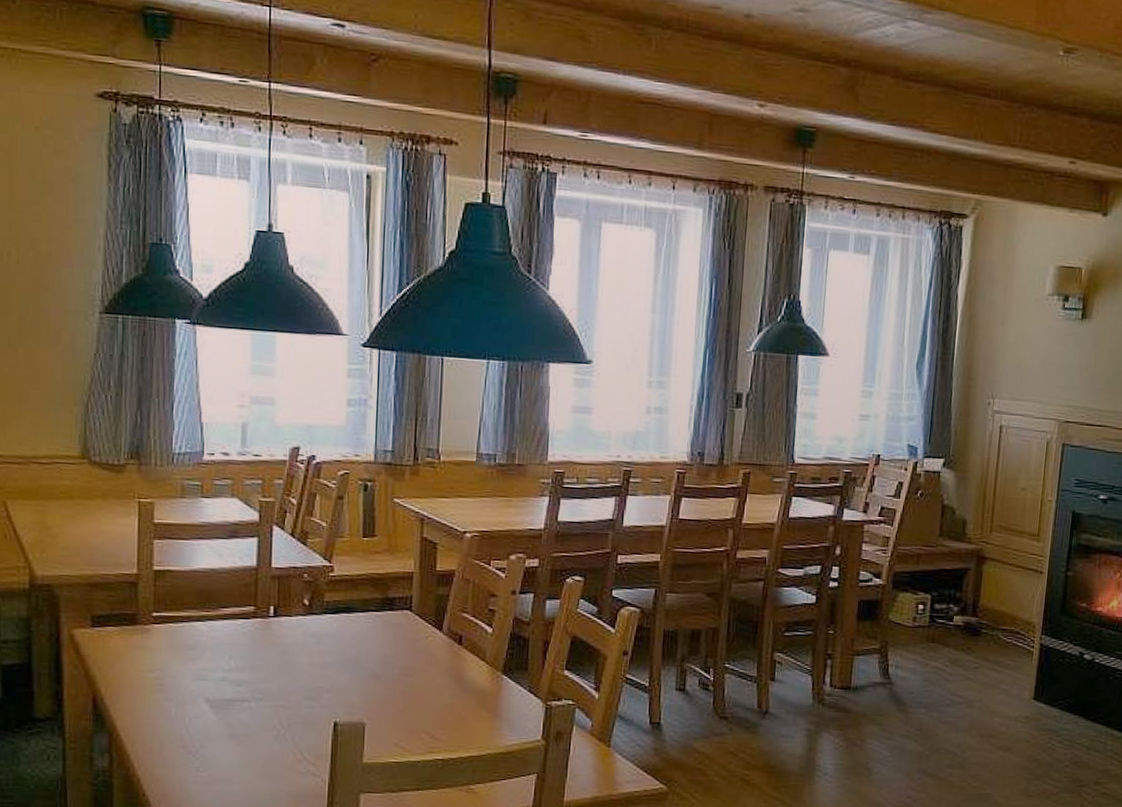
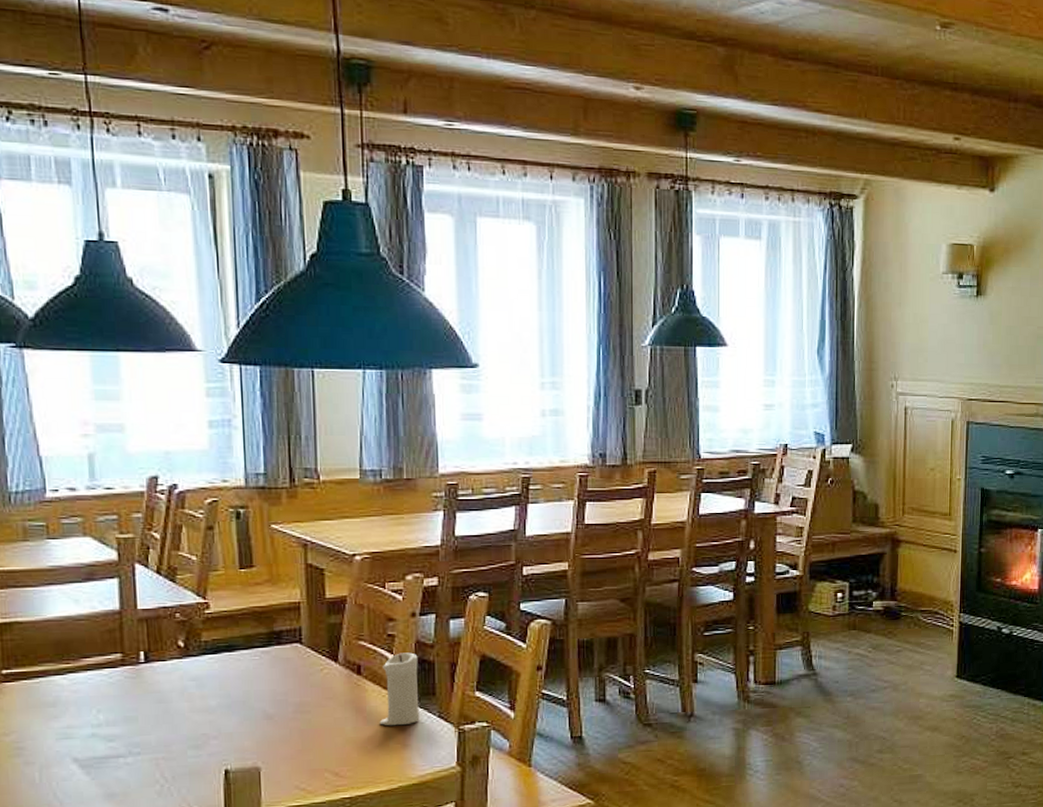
candle: none [474,627,515,696] -> present [379,652,420,726]

